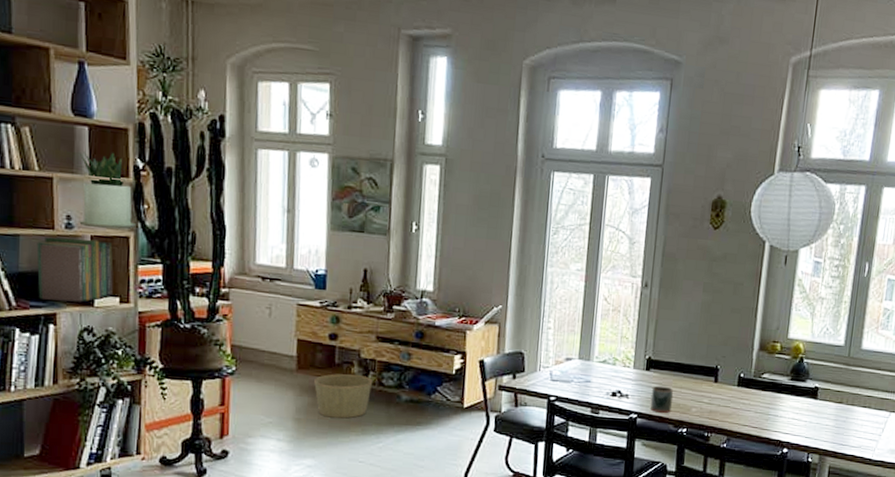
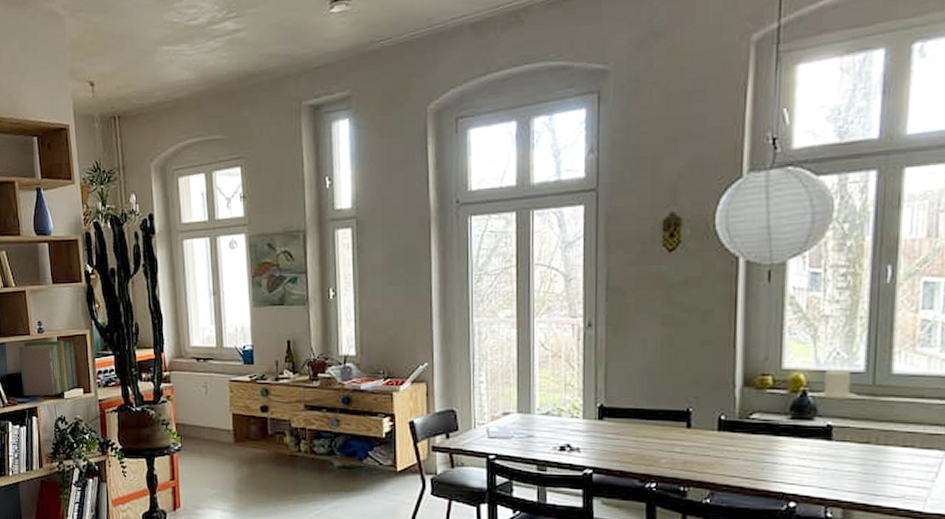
planter: present [79,152,137,229] -> none [44,262,91,330]
basket: present [314,373,373,419] -> none [251,443,305,488]
mug: present [650,385,674,413] -> none [607,436,636,466]
candle: none [810,342,837,368] -> present [817,371,857,400]

